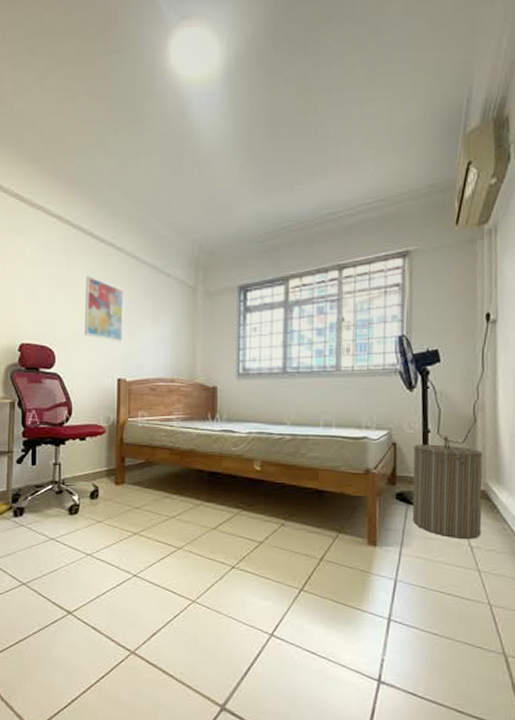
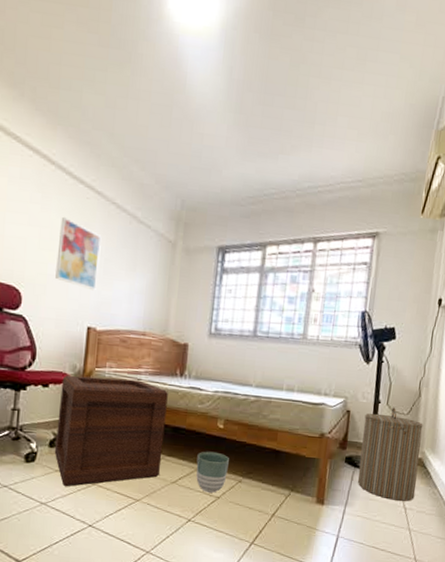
wooden crate: none [95,426,201,537] -> present [54,375,168,486]
planter: none [235,494,269,538] -> present [196,451,229,493]

